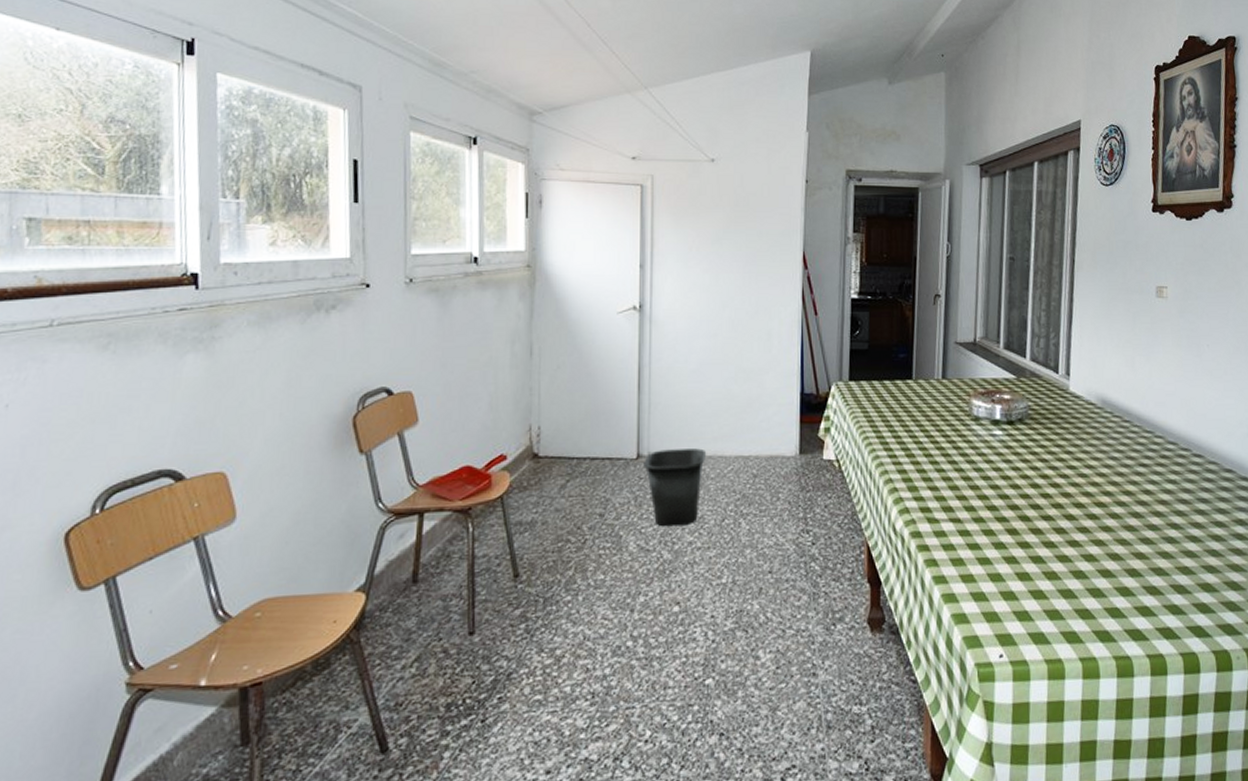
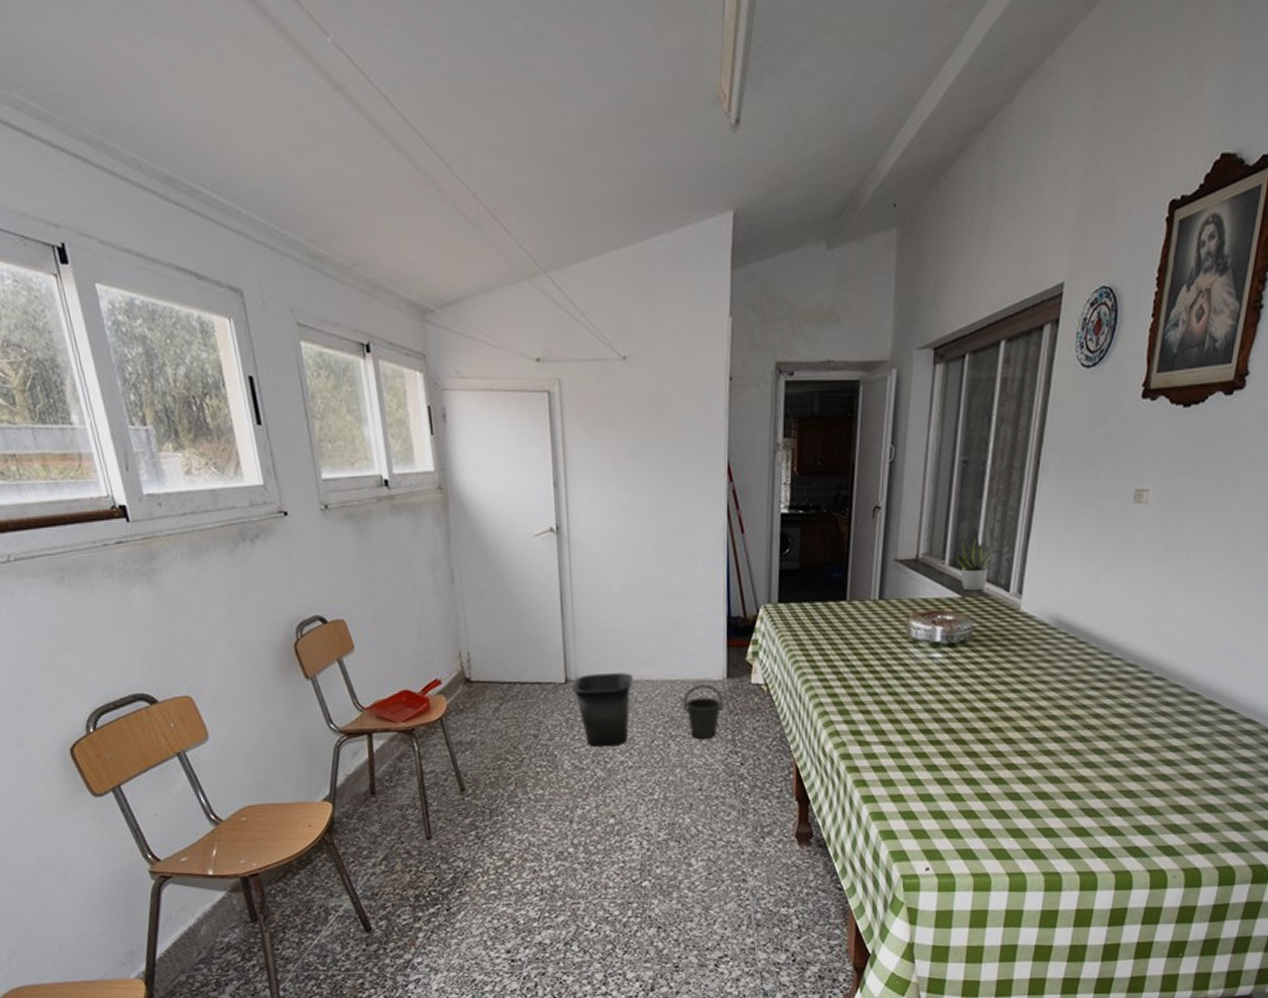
bucket: none [756,460,797,517] -> present [683,684,724,739]
potted plant: none [1011,322,1043,373] -> present [958,535,995,592]

